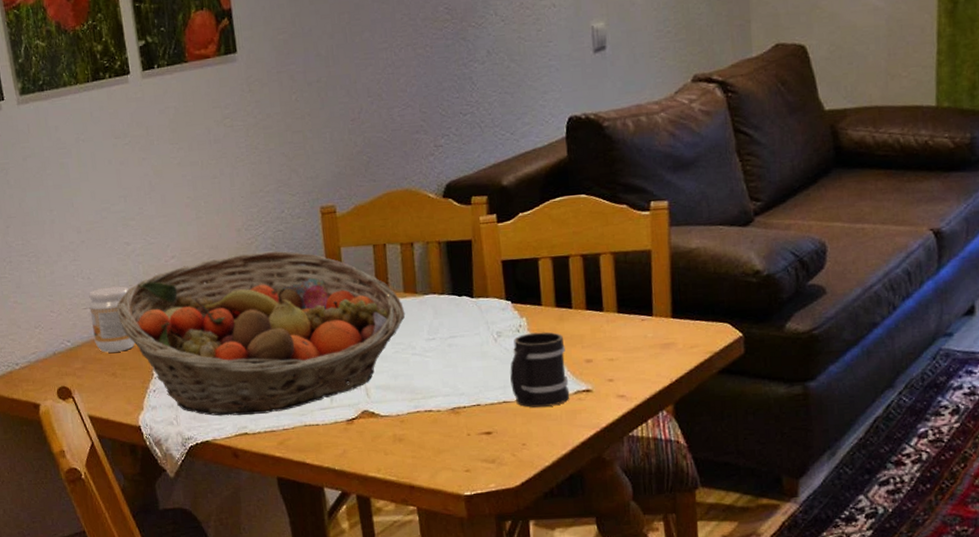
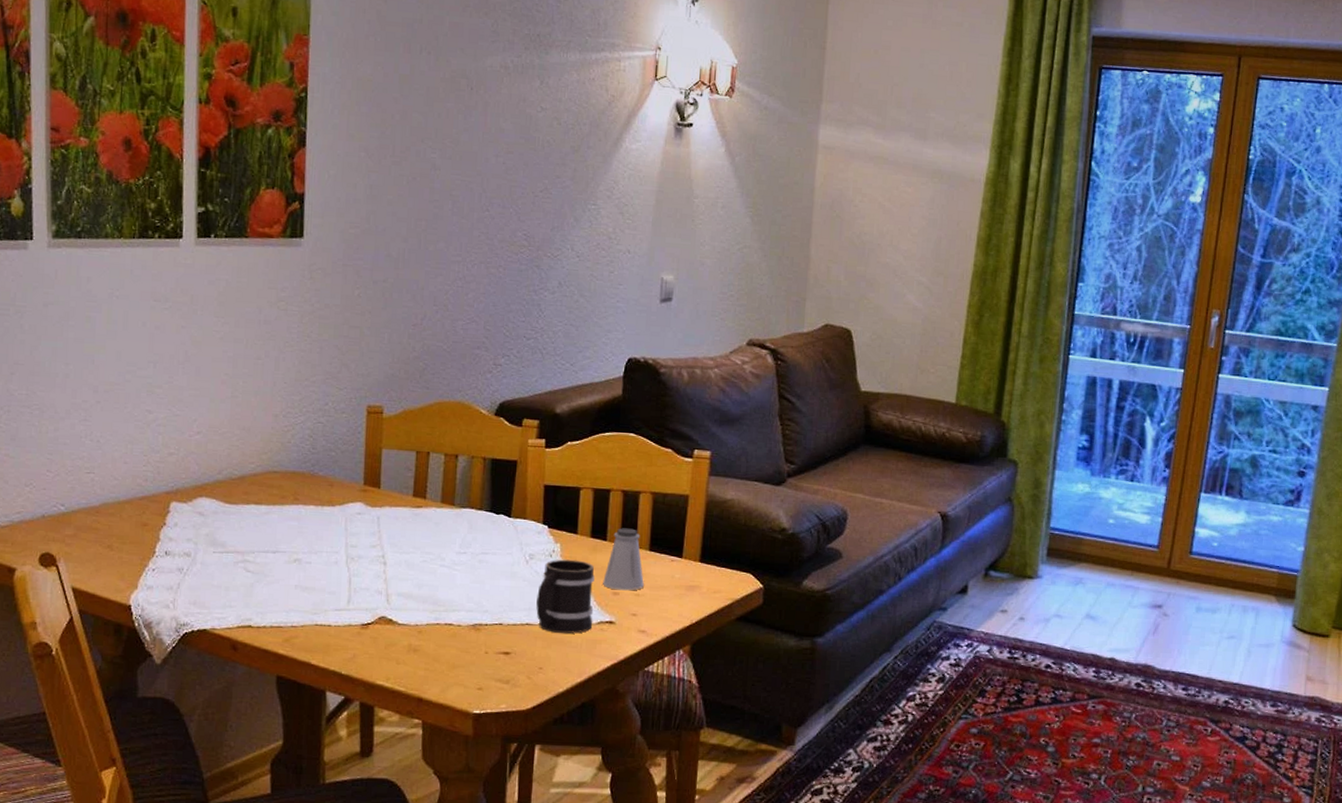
jam: present [89,286,136,353] -> none [93,453,143,524]
fruit basket: present [116,250,406,416] -> none [124,440,440,608]
saltshaker: none [574,292,616,357] -> present [603,528,644,591]

